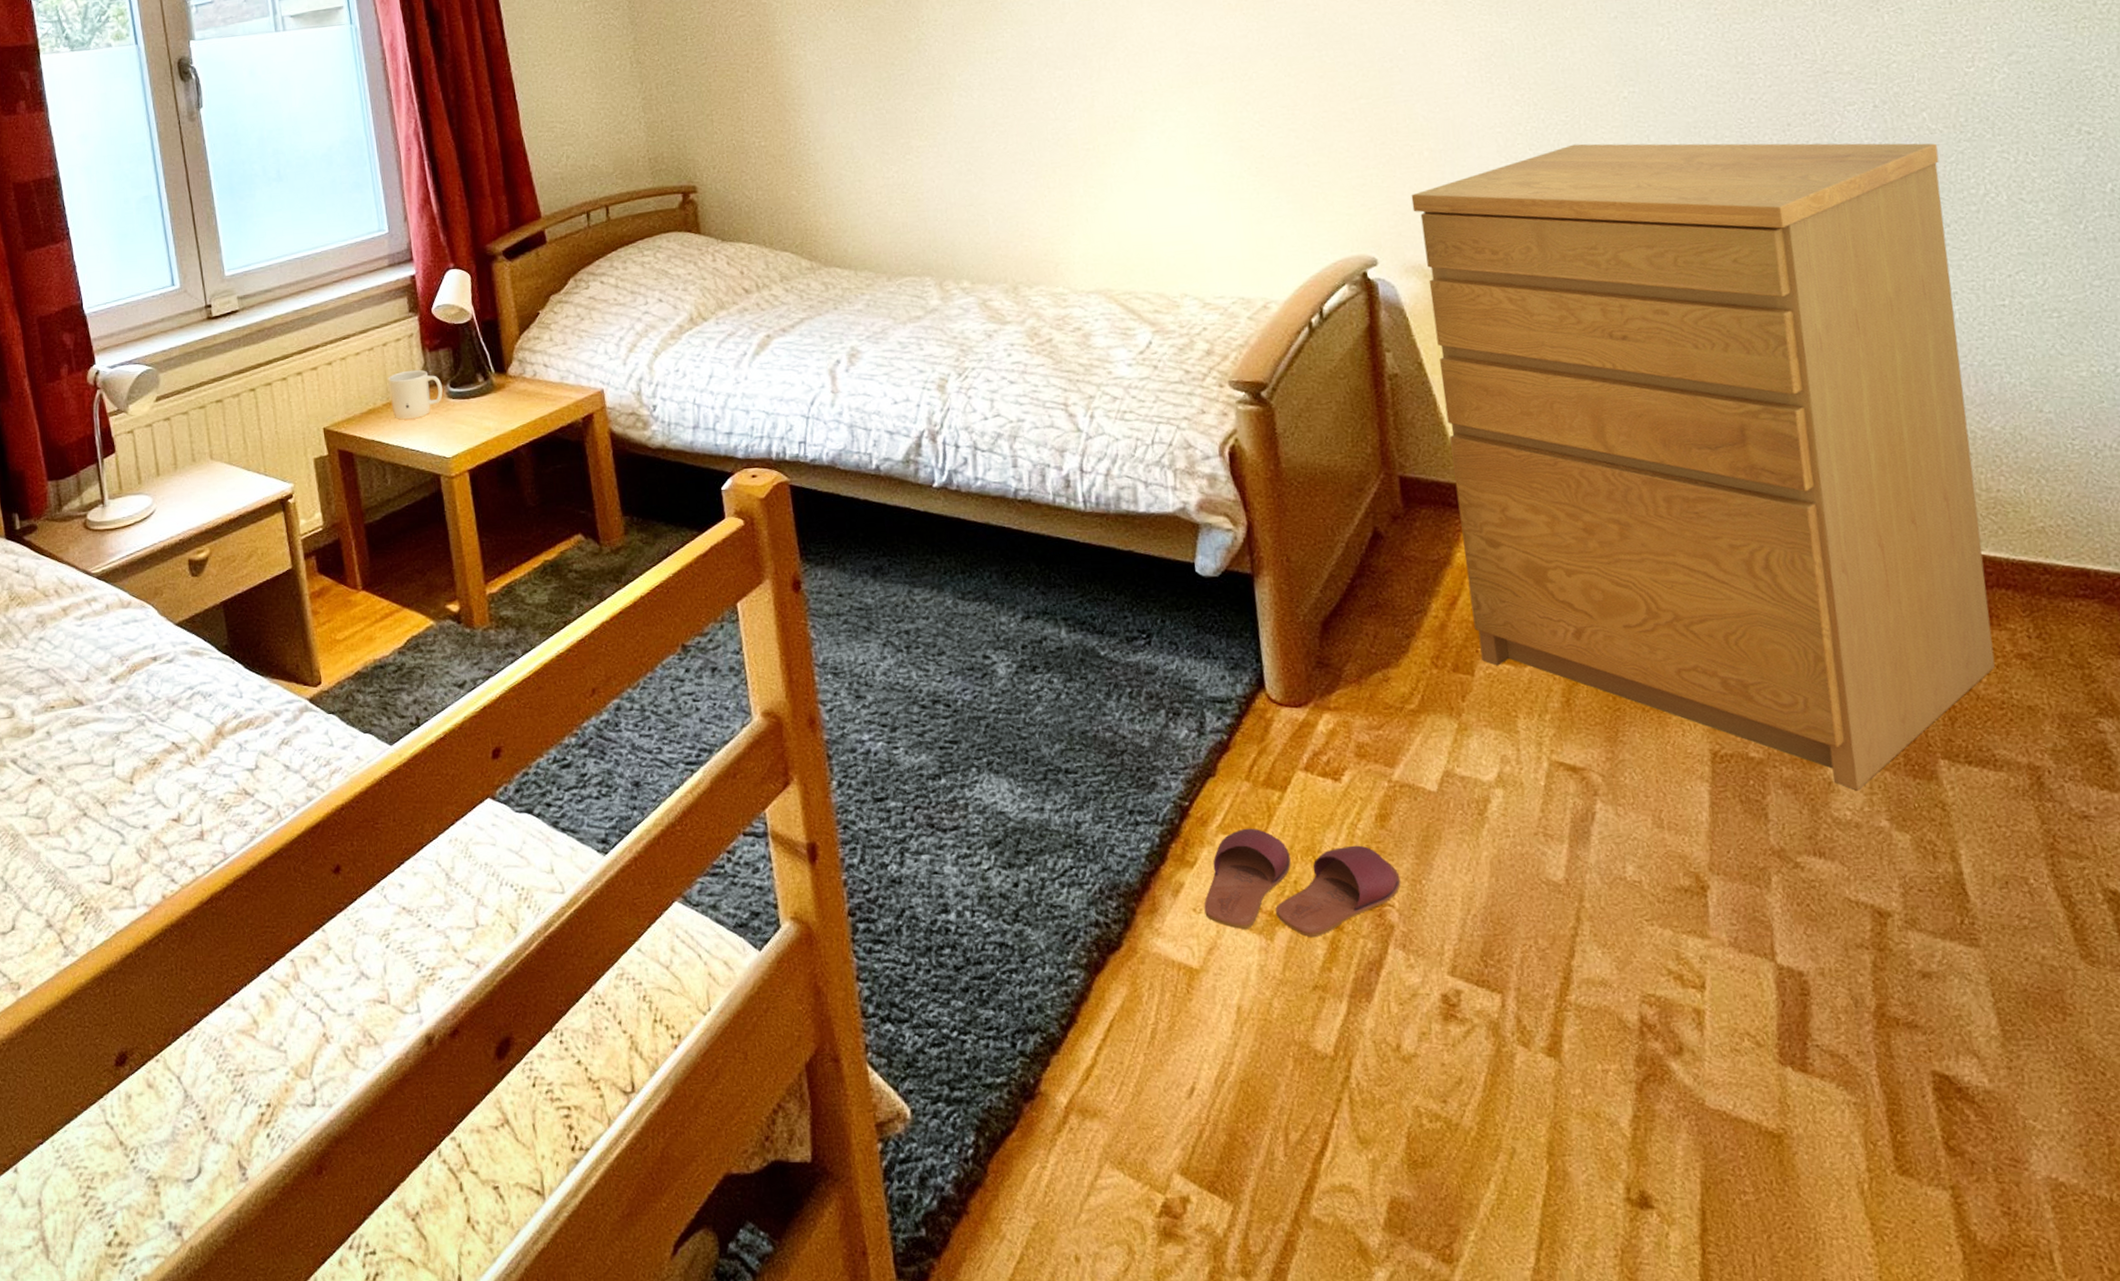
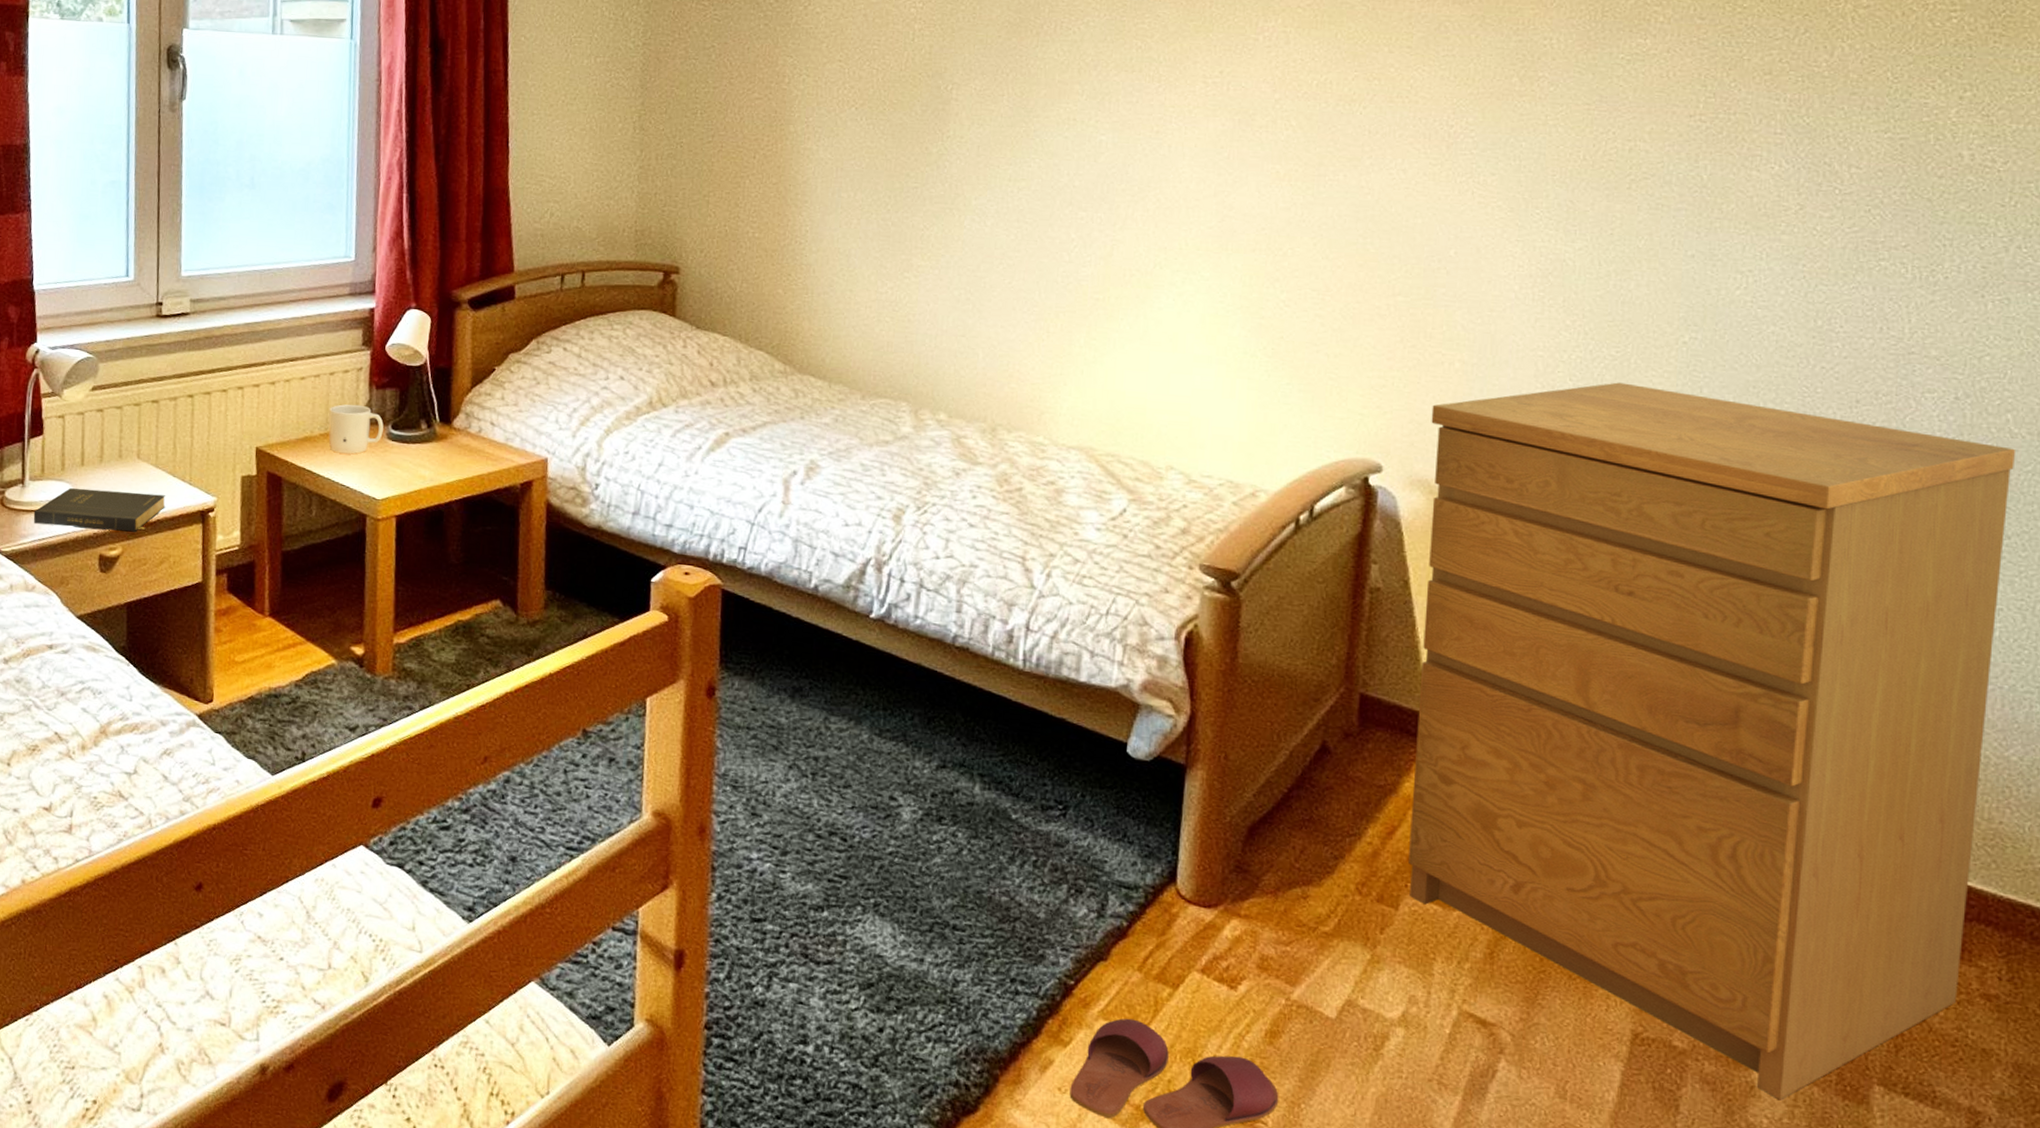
book: none [118,490,245,540] -> present [33,488,166,532]

